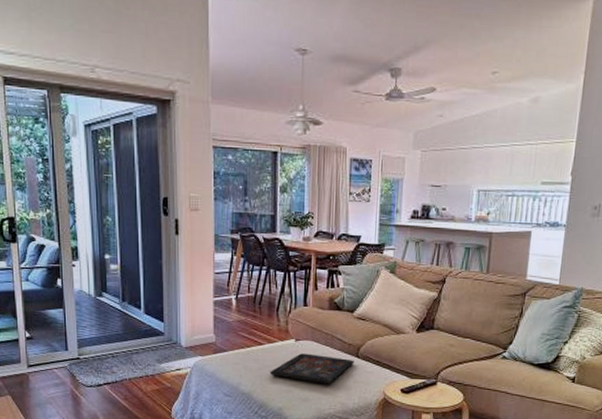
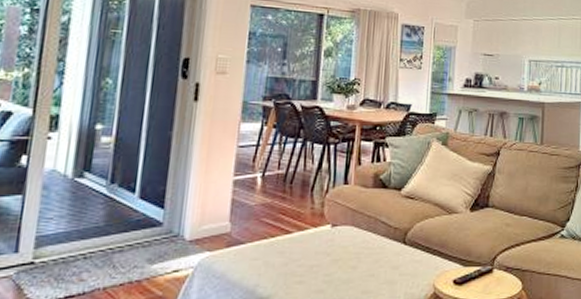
decorative tray: present [270,353,354,384] -> none [297,242,401,279]

